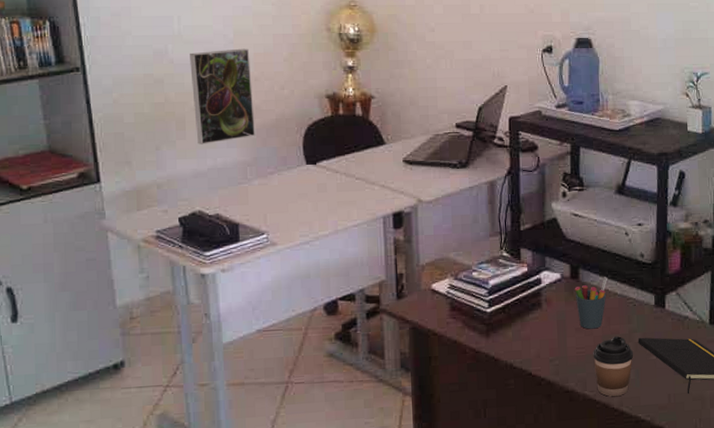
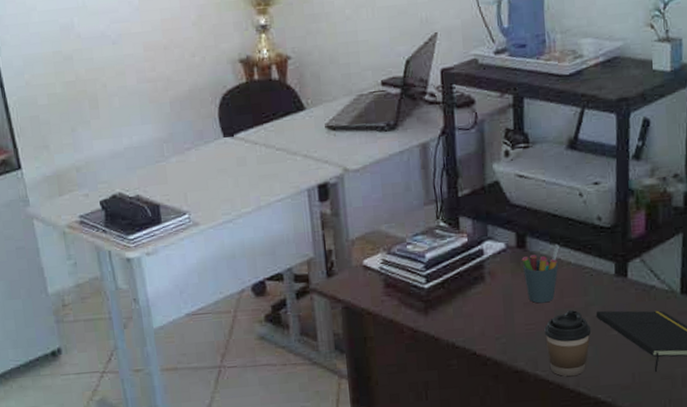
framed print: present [190,48,256,144] -> none [96,14,170,123]

